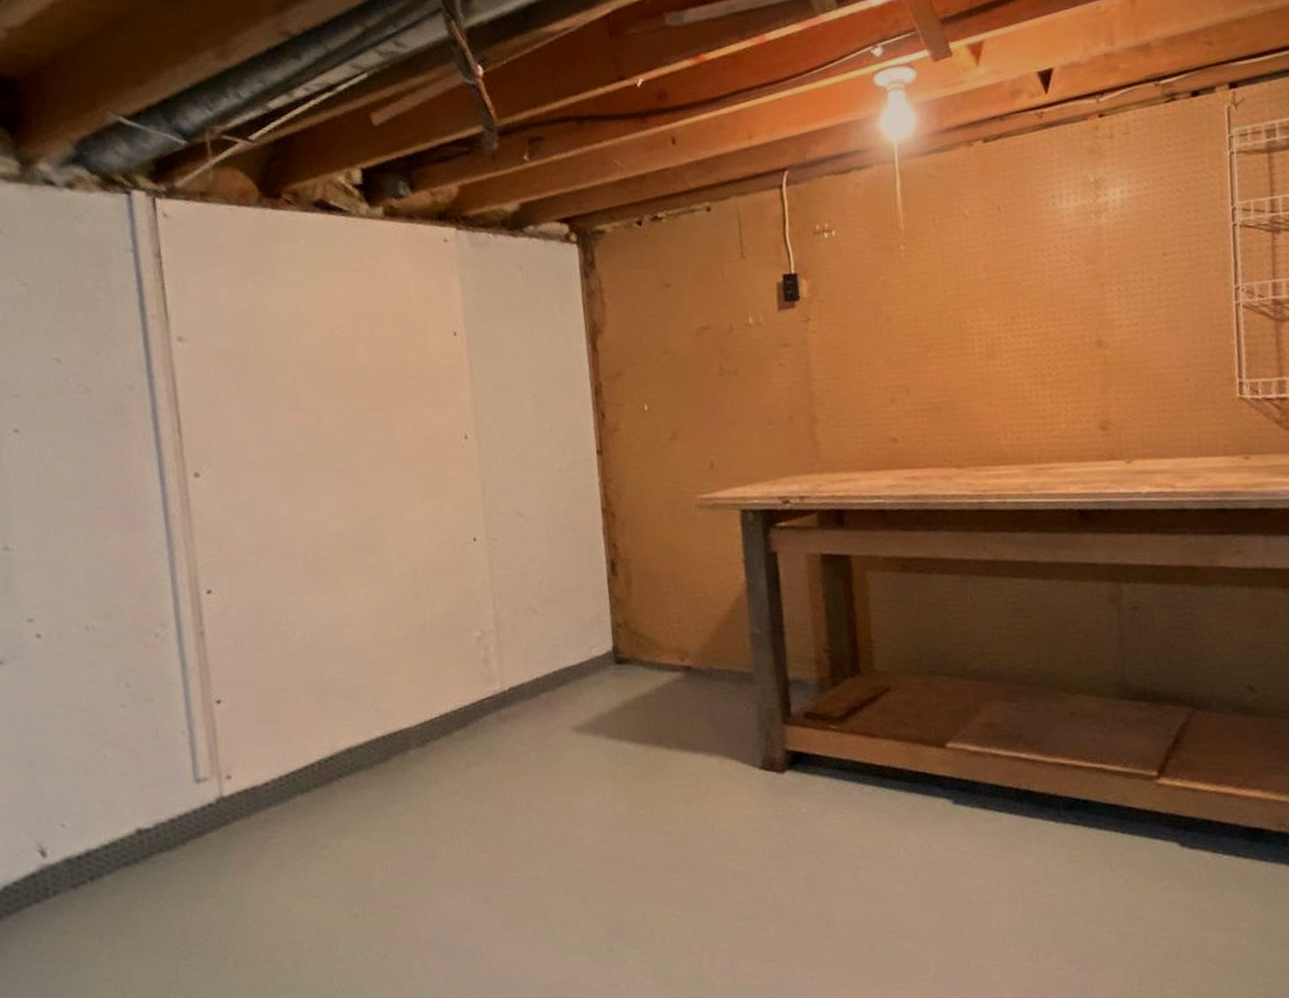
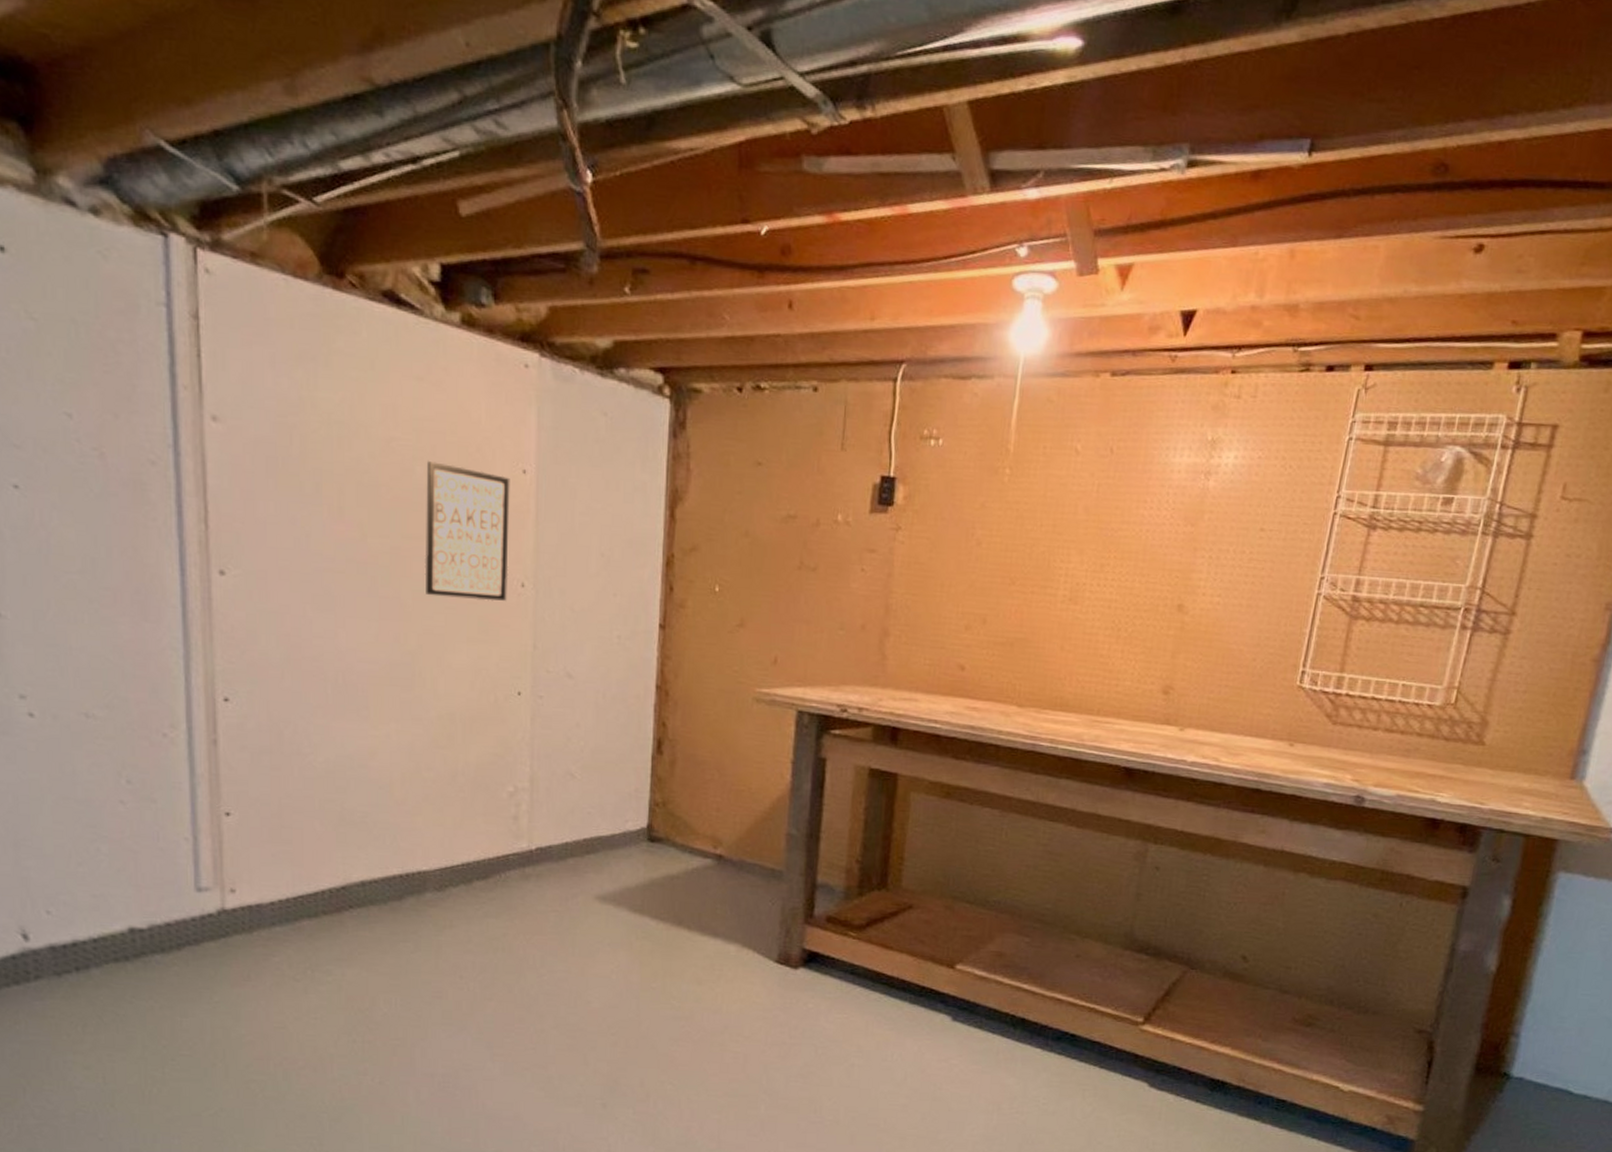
wall art: none [367,340,453,463] -> present [424,460,510,601]

